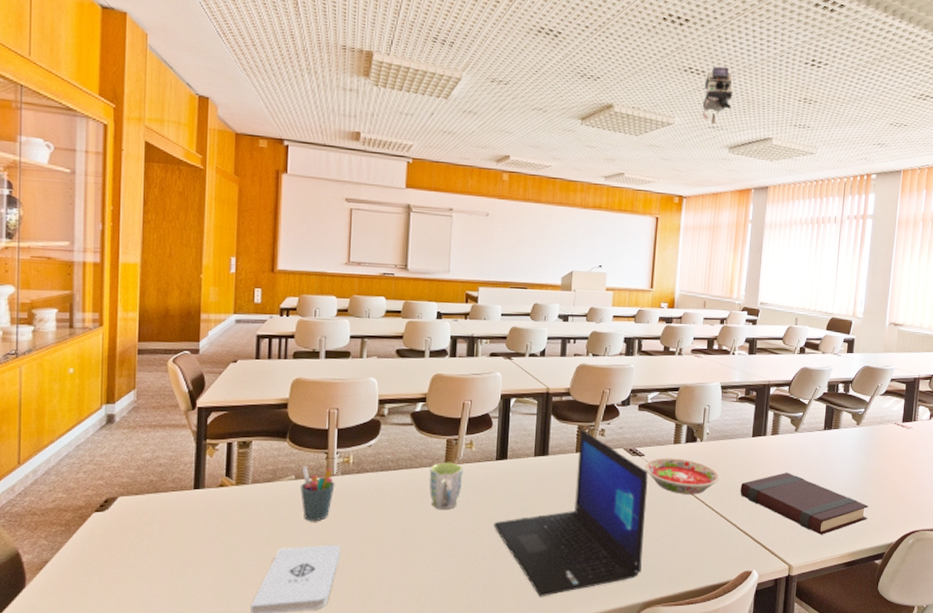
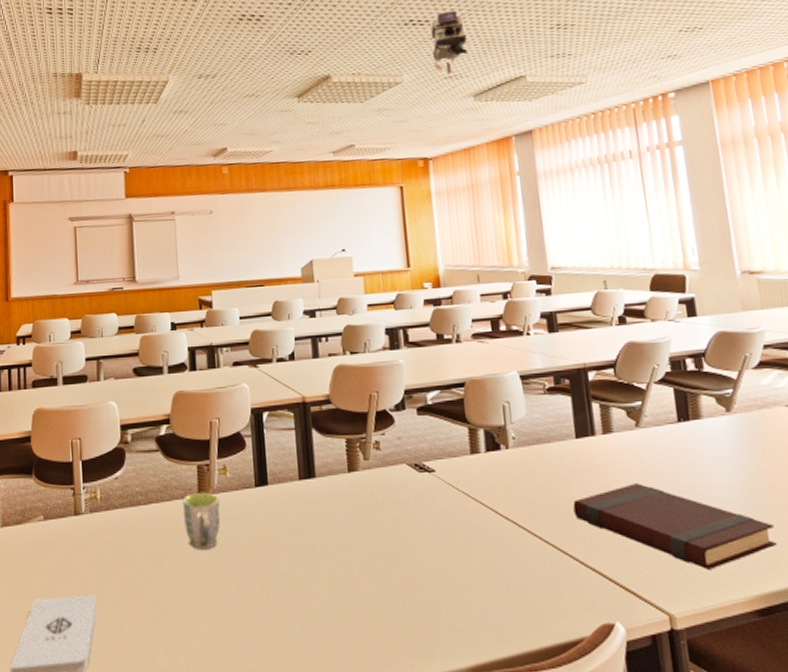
pen holder: present [300,465,335,522] -> none [49,503,85,569]
laptop: present [494,429,648,597] -> none [262,443,457,660]
bowl: present [644,458,719,495] -> none [437,472,541,520]

